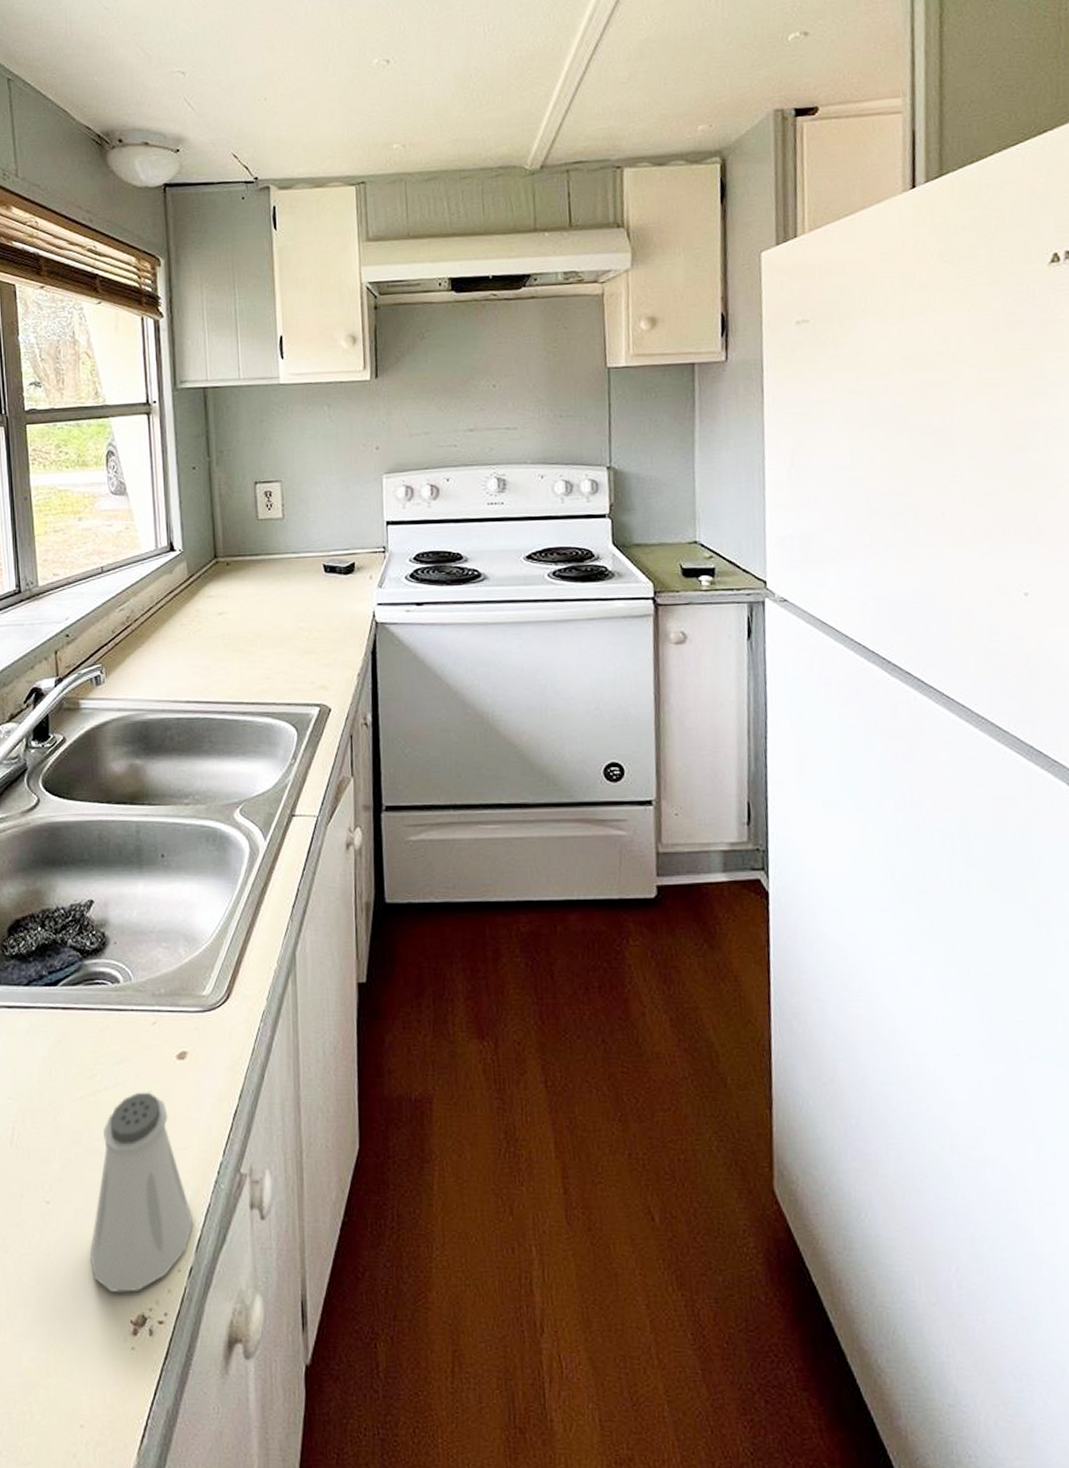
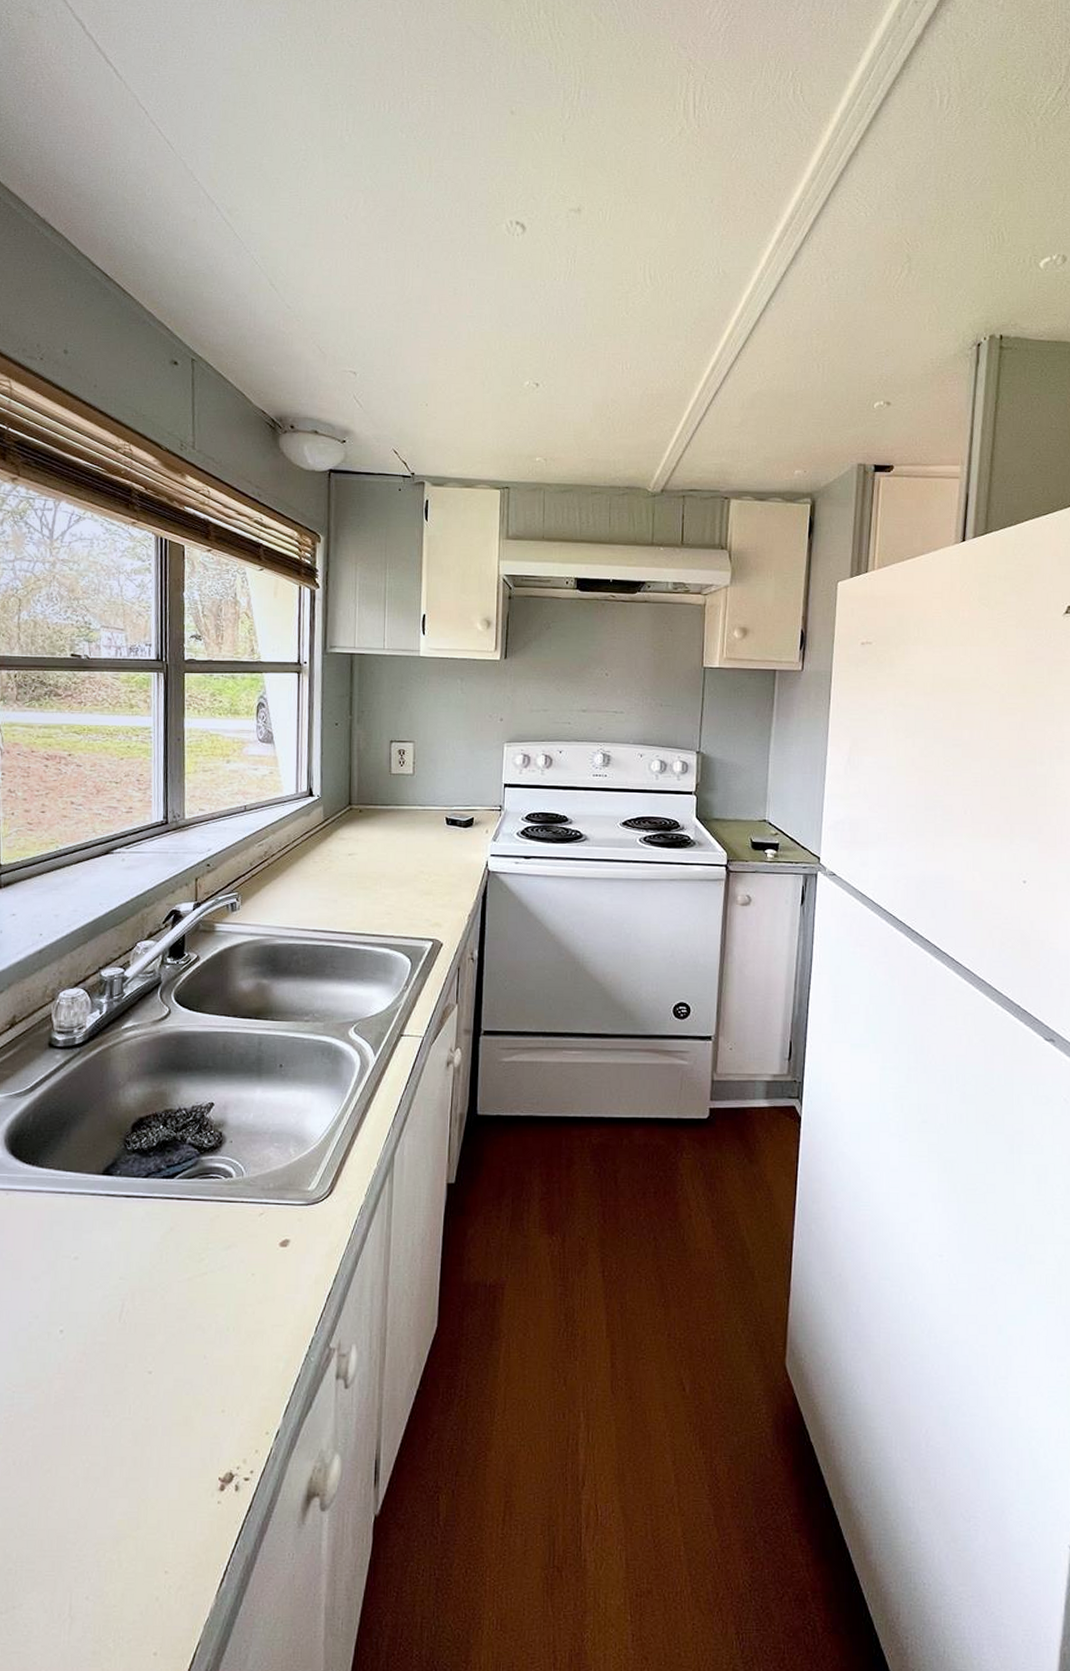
saltshaker: present [90,1092,194,1292] -> none [186,1275,284,1453]

